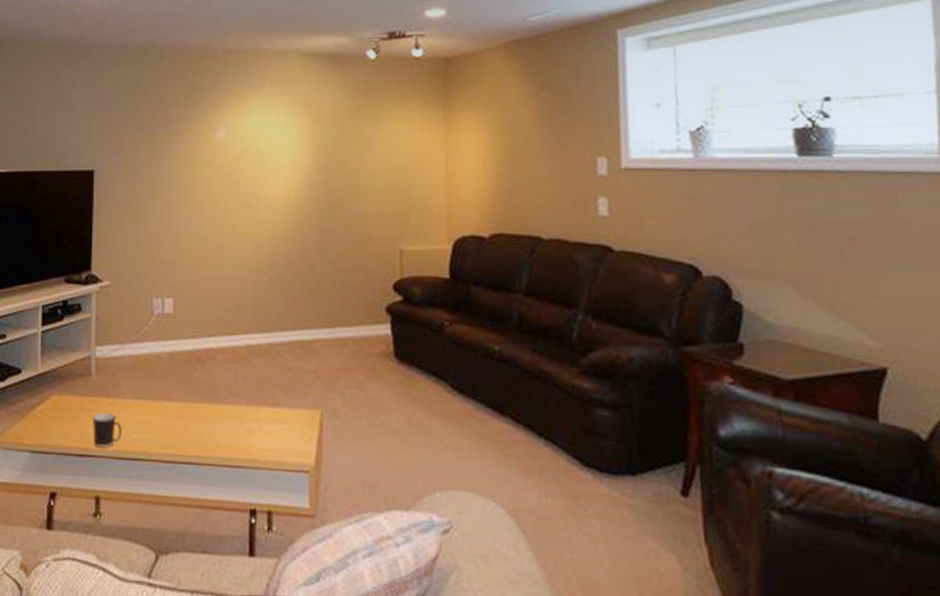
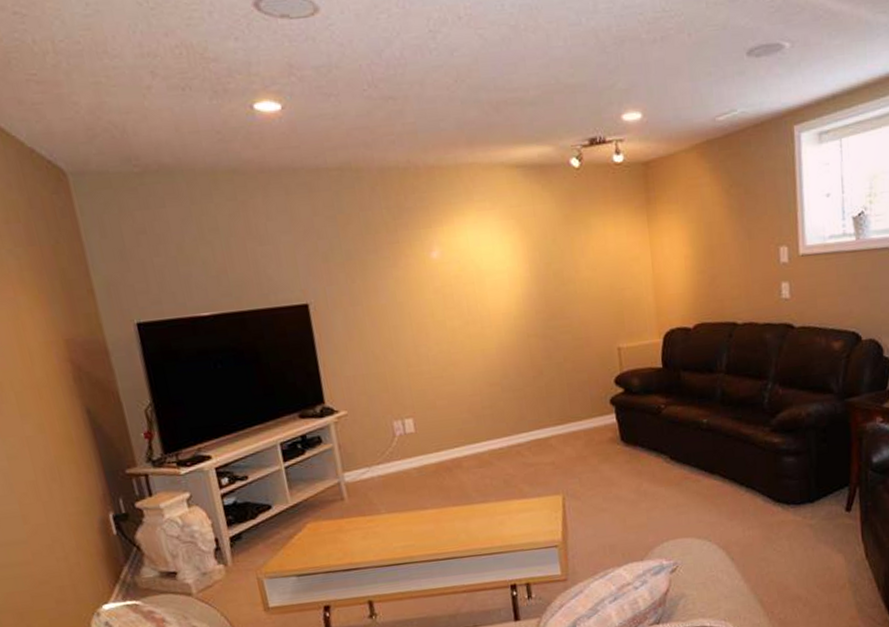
mug: present [93,412,122,448] -> none [353,529,384,561]

